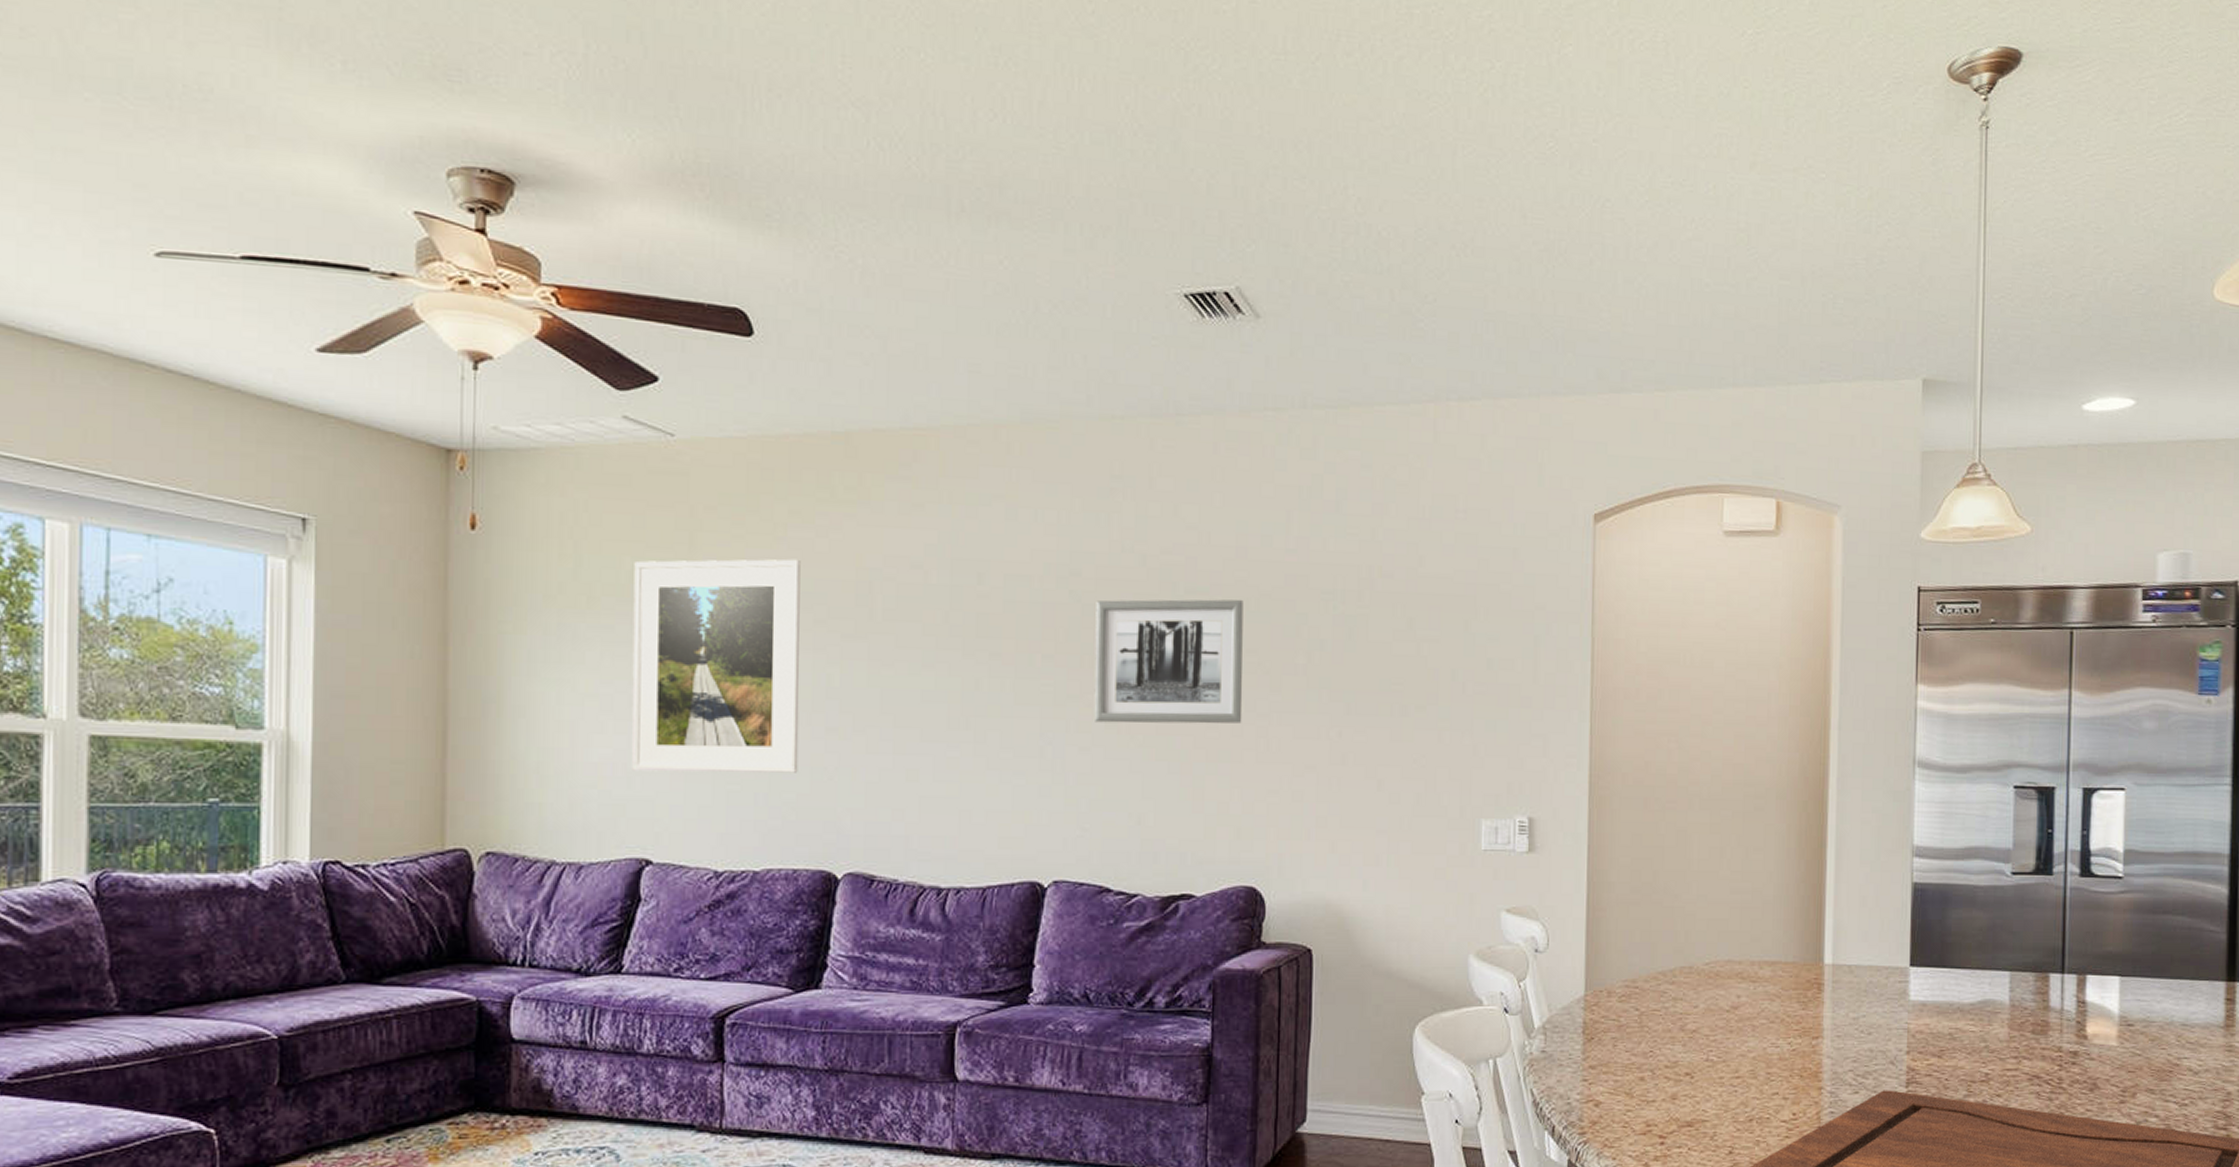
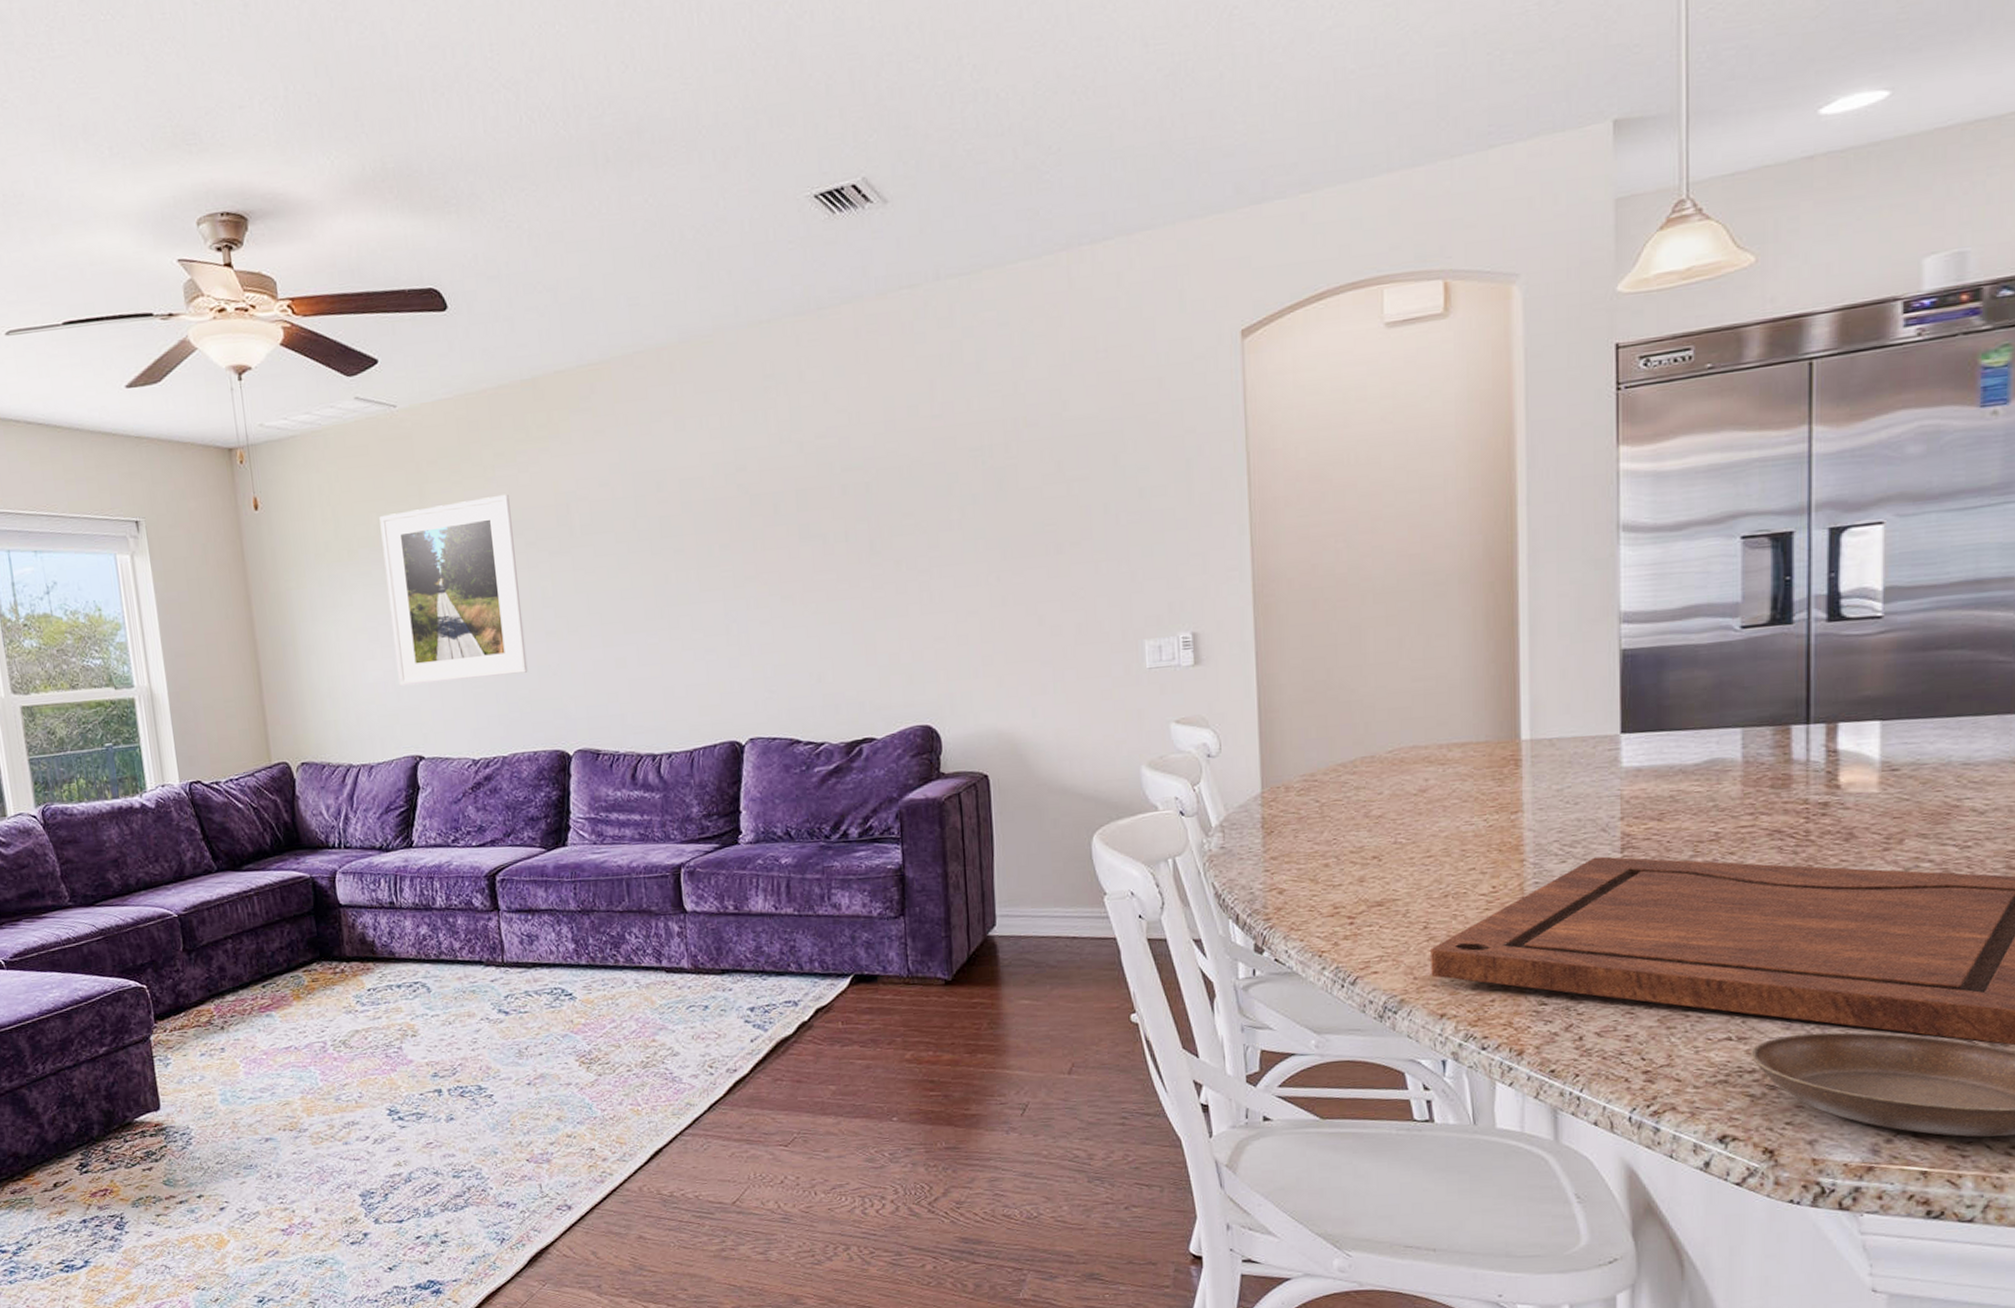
wall art: present [1094,599,1244,724] -> none [762,469,905,598]

